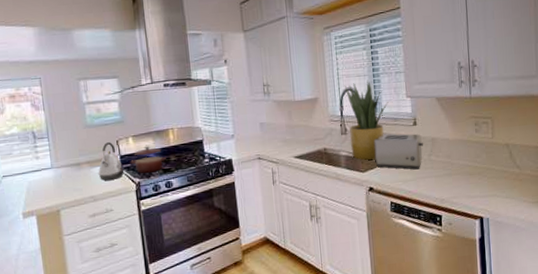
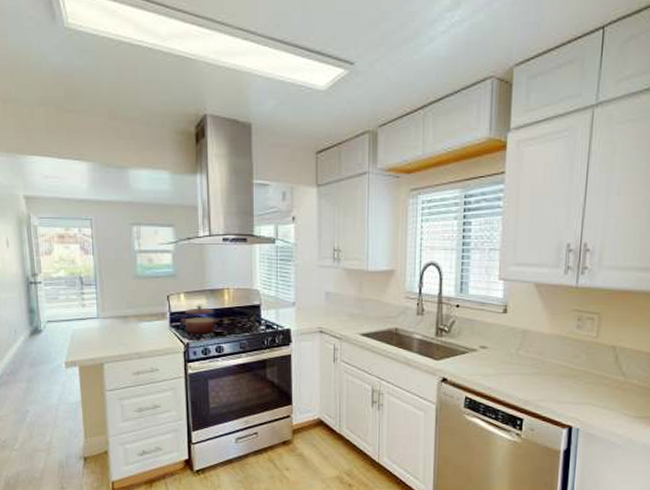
kettle: present [98,142,124,181] -> none [145,296,173,337]
planter: present [344,79,389,161] -> none [427,254,477,348]
toaster: present [373,134,423,170] -> none [453,319,512,364]

